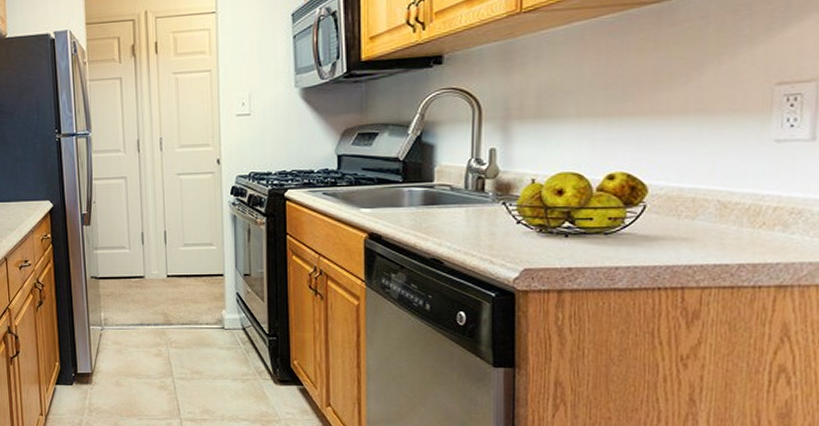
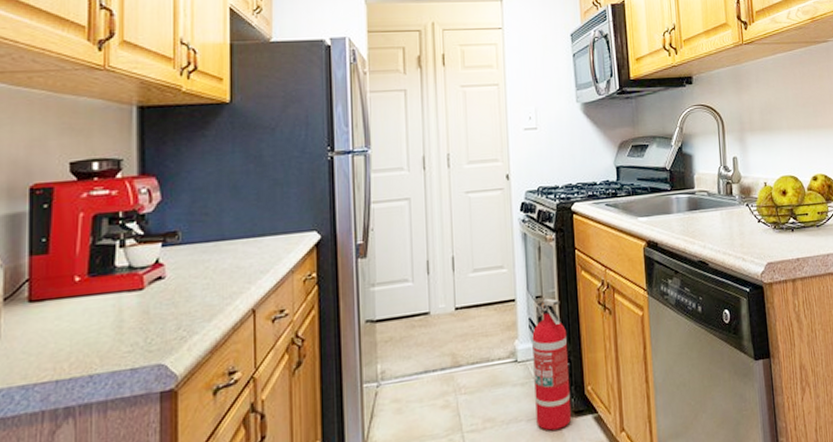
fire extinguisher: none [239,277,276,392] -> present [532,298,572,431]

